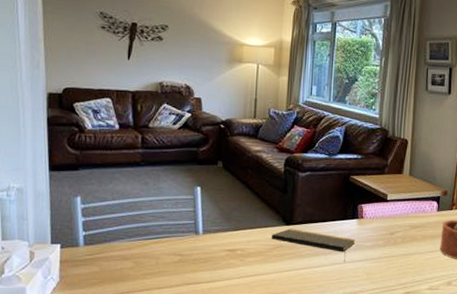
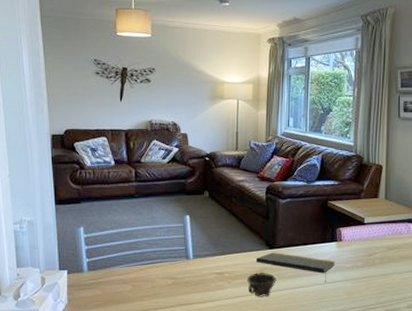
cup: none [260,250,293,277] -> present [246,273,277,297]

